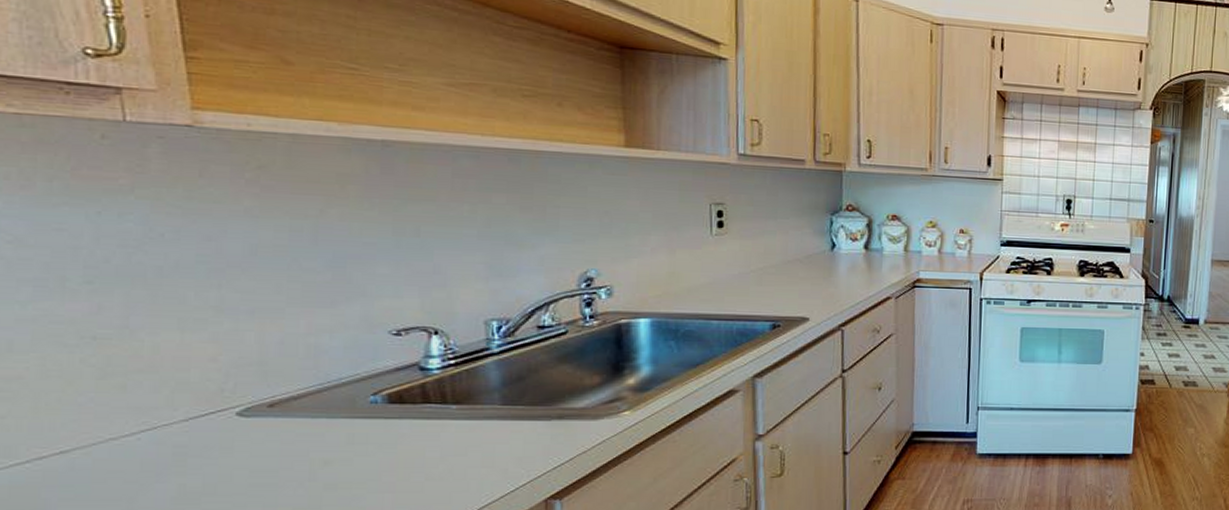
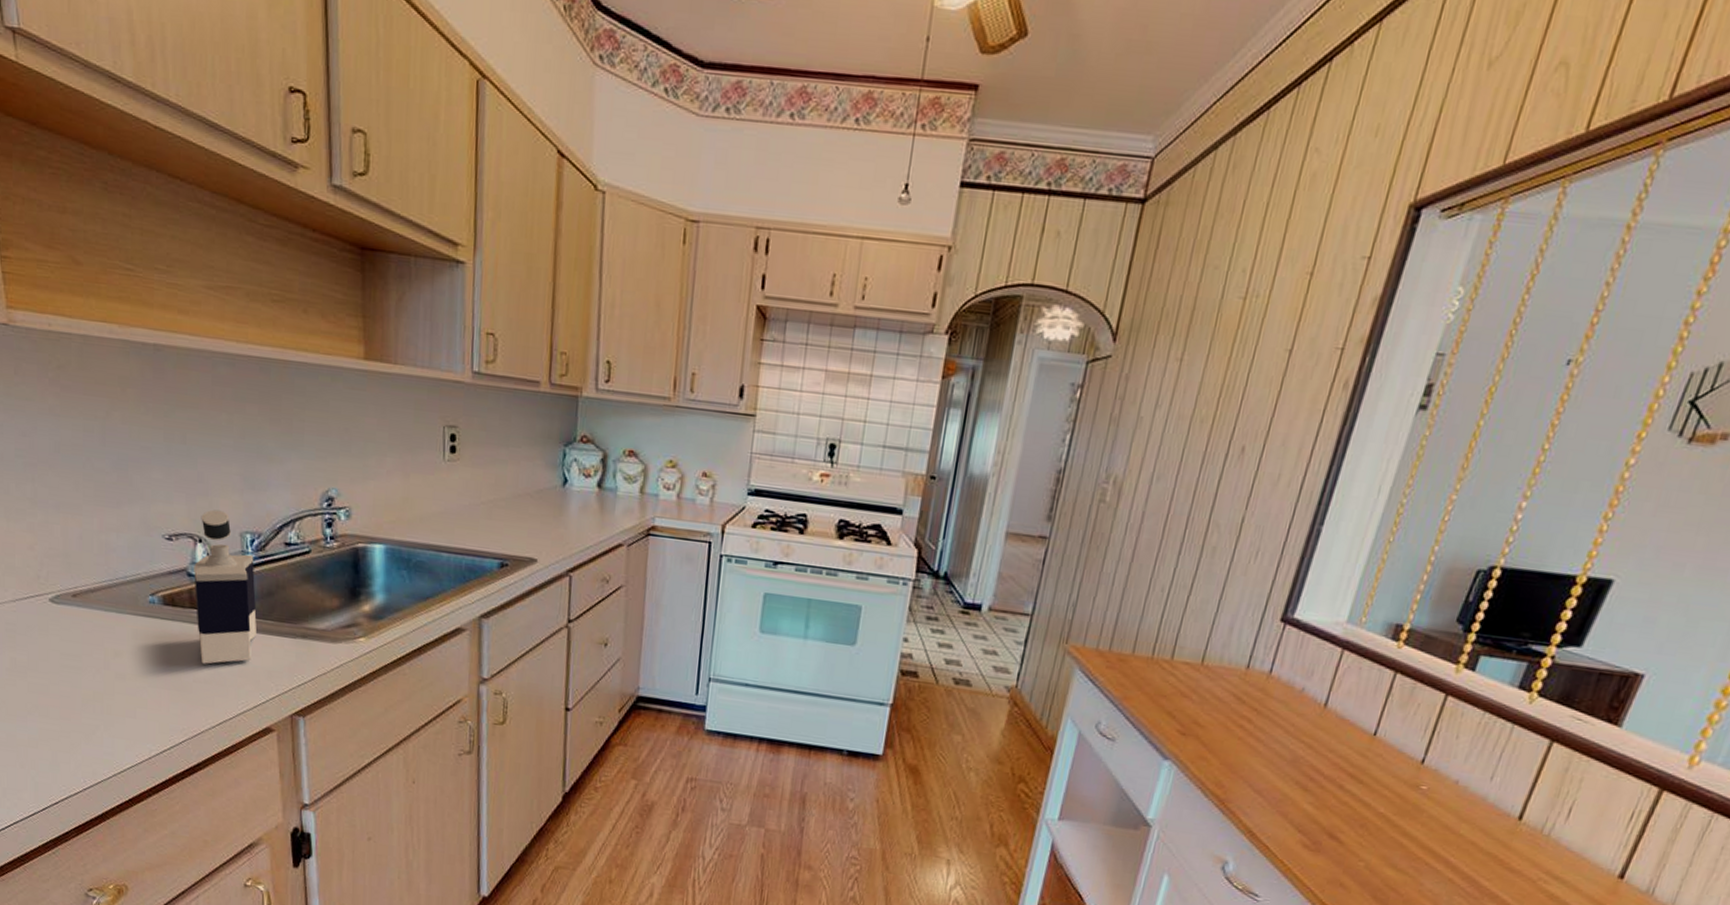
perfume bottle: none [427,300,504,460] -> present [194,509,257,664]

